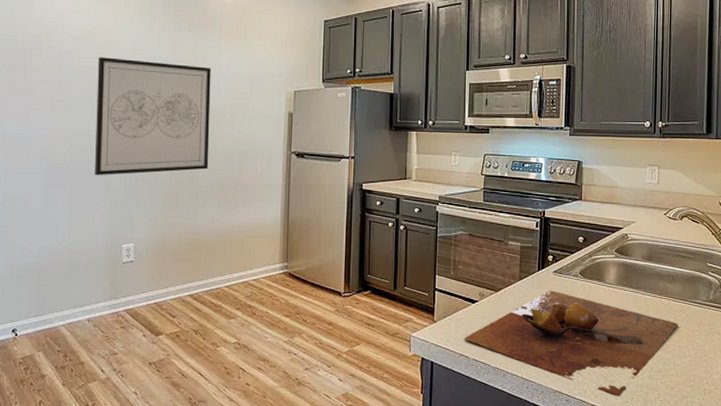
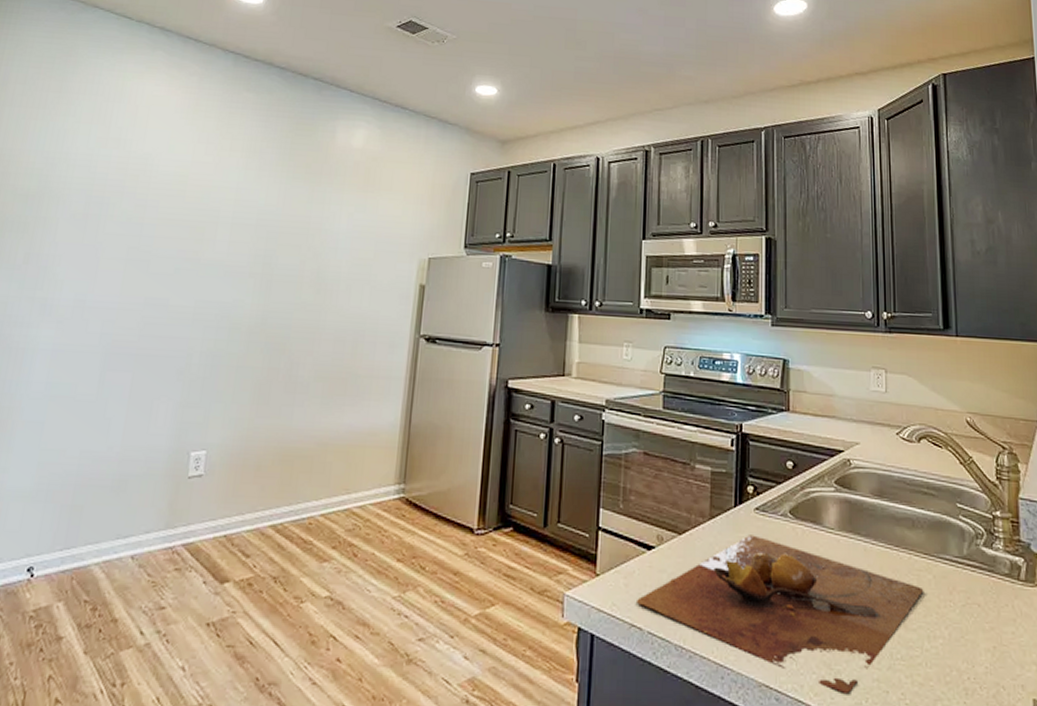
wall art: present [95,57,211,176] -> none [167,208,328,359]

